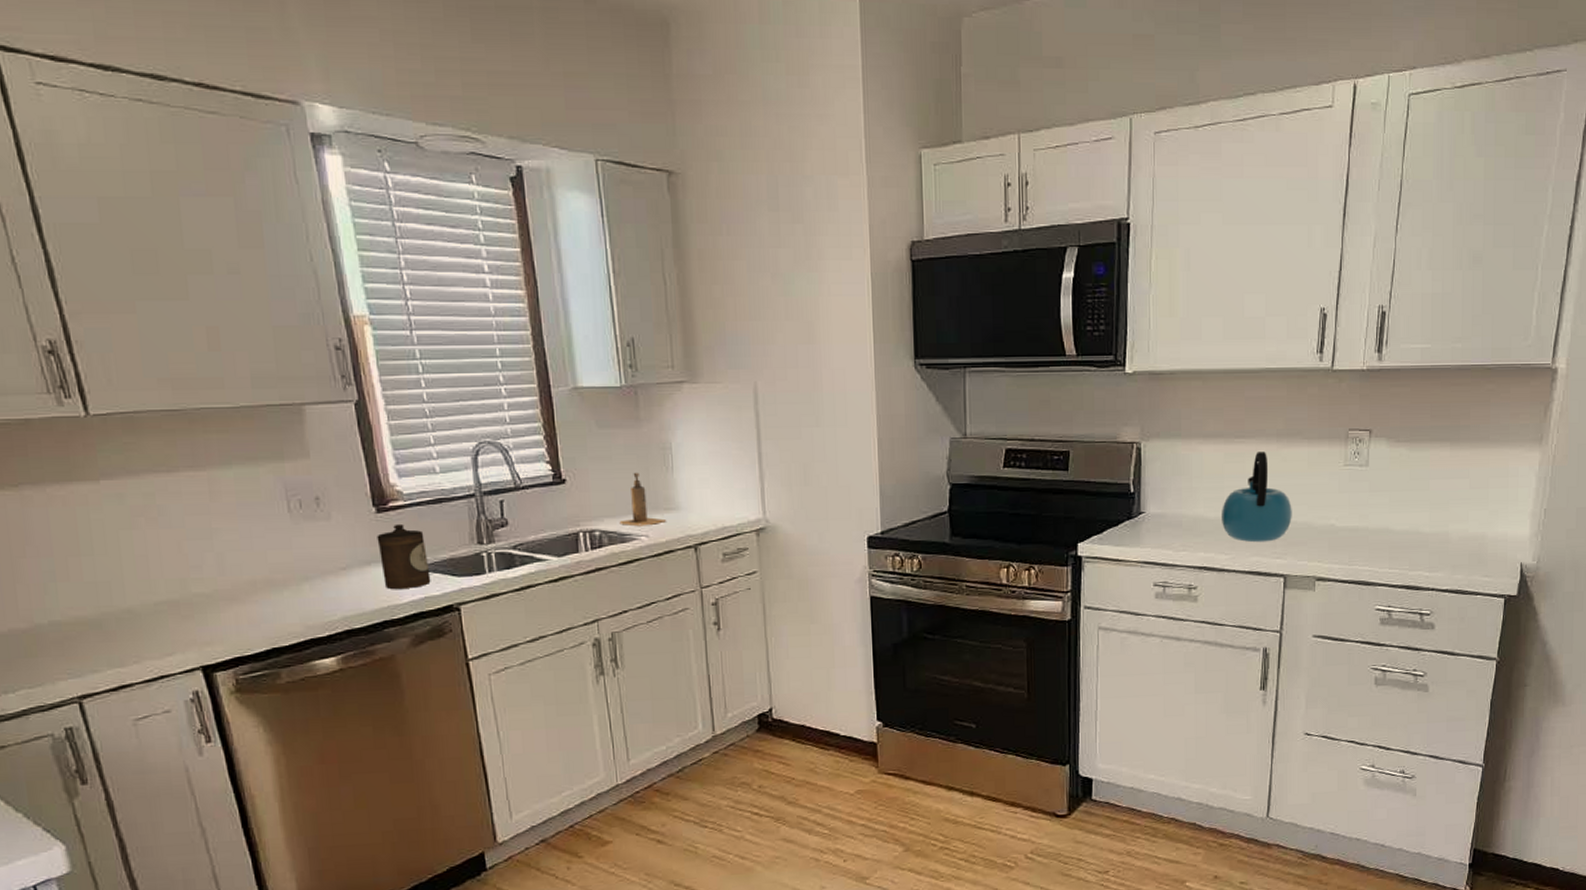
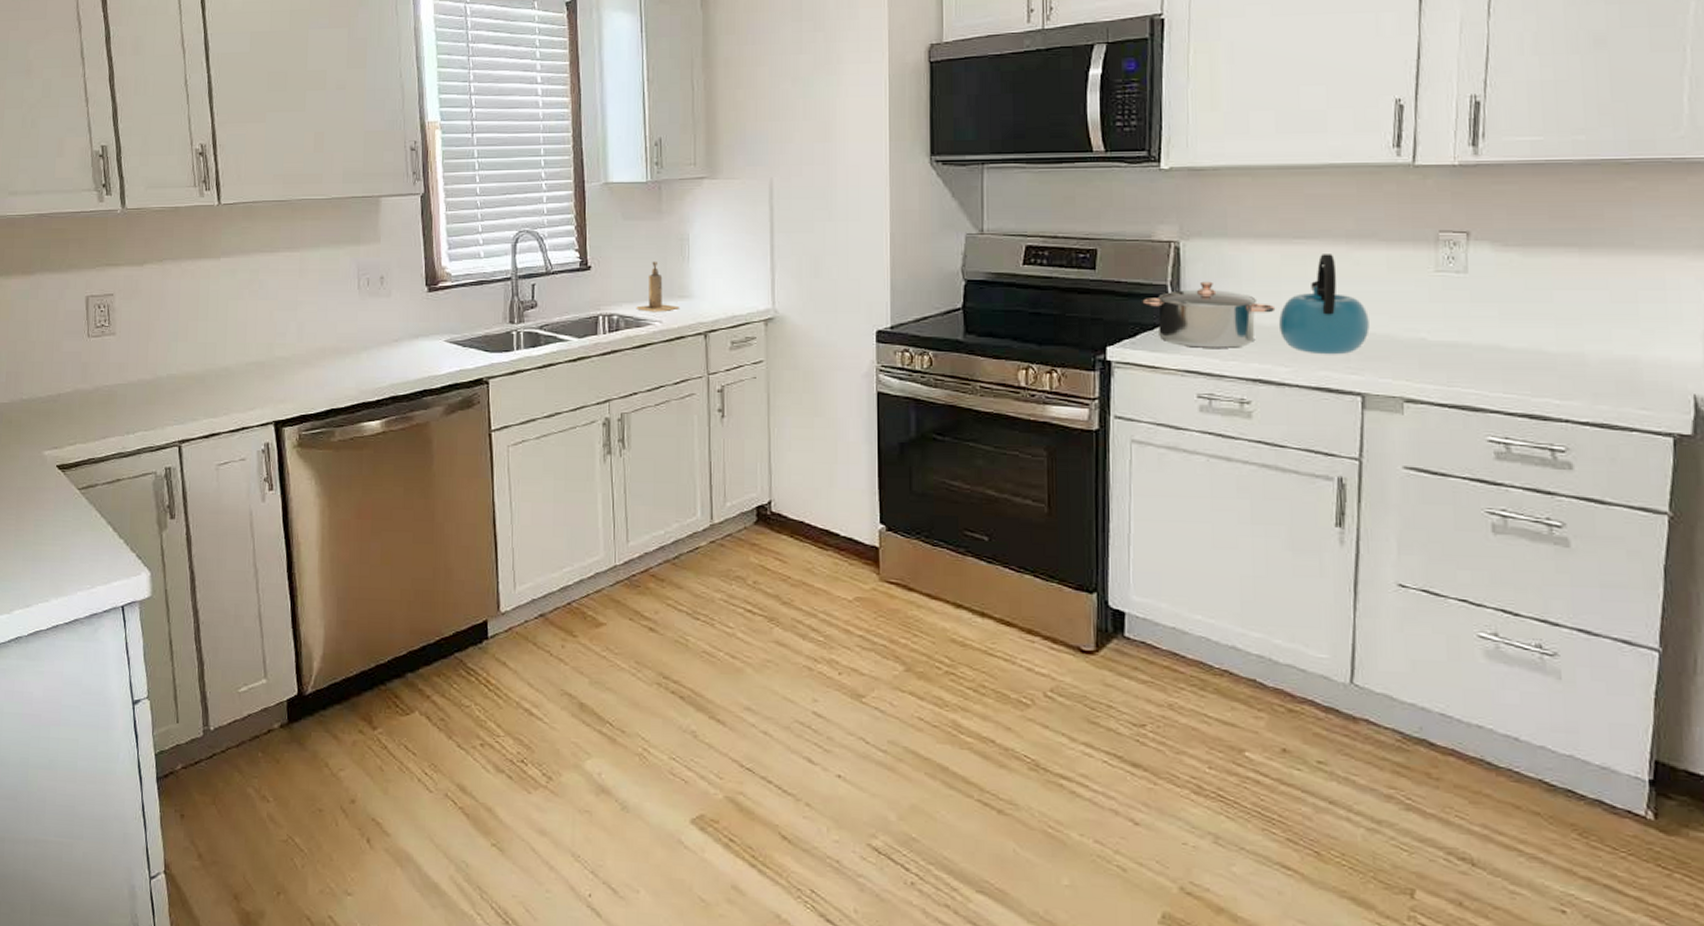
canister: present [377,523,431,589] -> none [426,302,467,361]
cooking pot: none [1108,479,1219,541] -> present [1142,281,1276,348]

